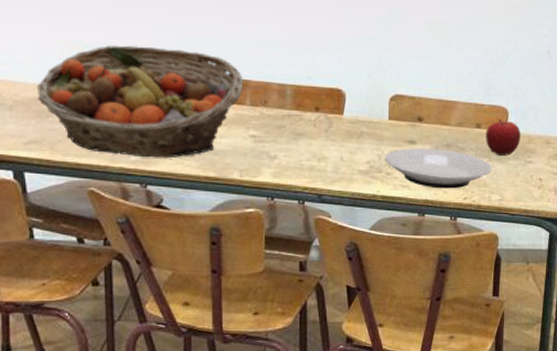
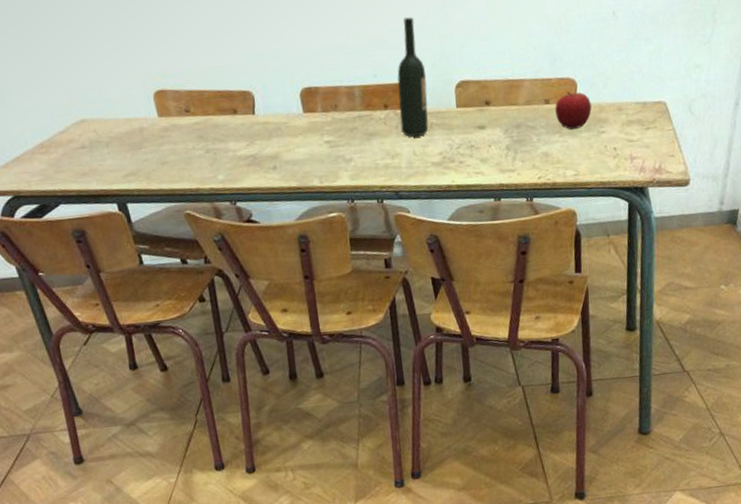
fruit basket: present [36,45,244,158] -> none [126,65,314,177]
wine bottle: none [330,26,362,142] -> present [397,17,429,137]
plate: present [384,148,492,189] -> none [455,130,565,171]

